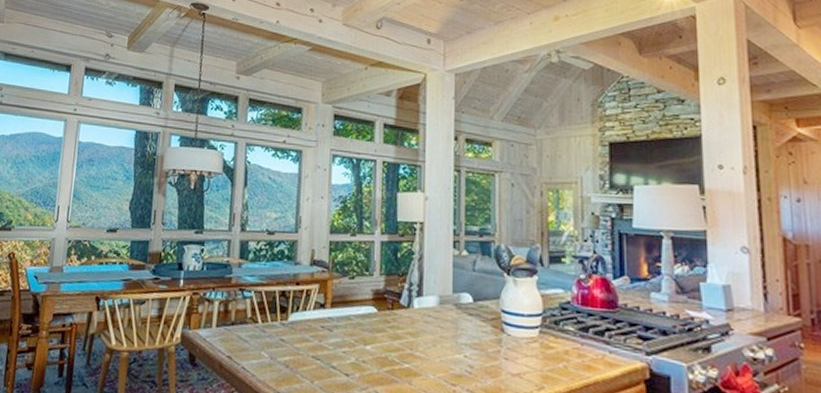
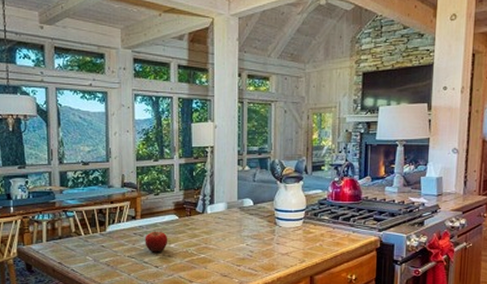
fruit: none [334,325,364,355] -> present [145,231,168,253]

